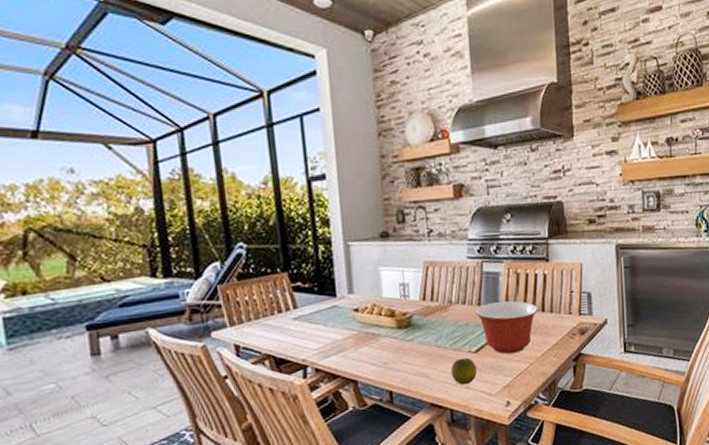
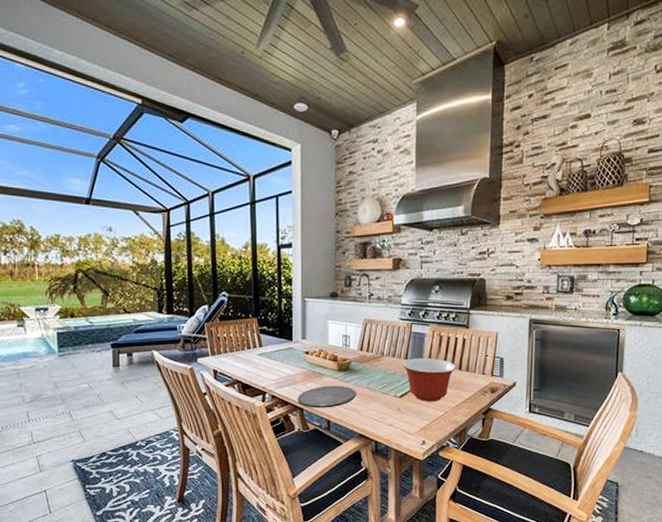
plate: none [348,346,423,379] -> present [297,385,357,408]
fruit: present [451,357,477,385] -> none [379,400,400,423]

